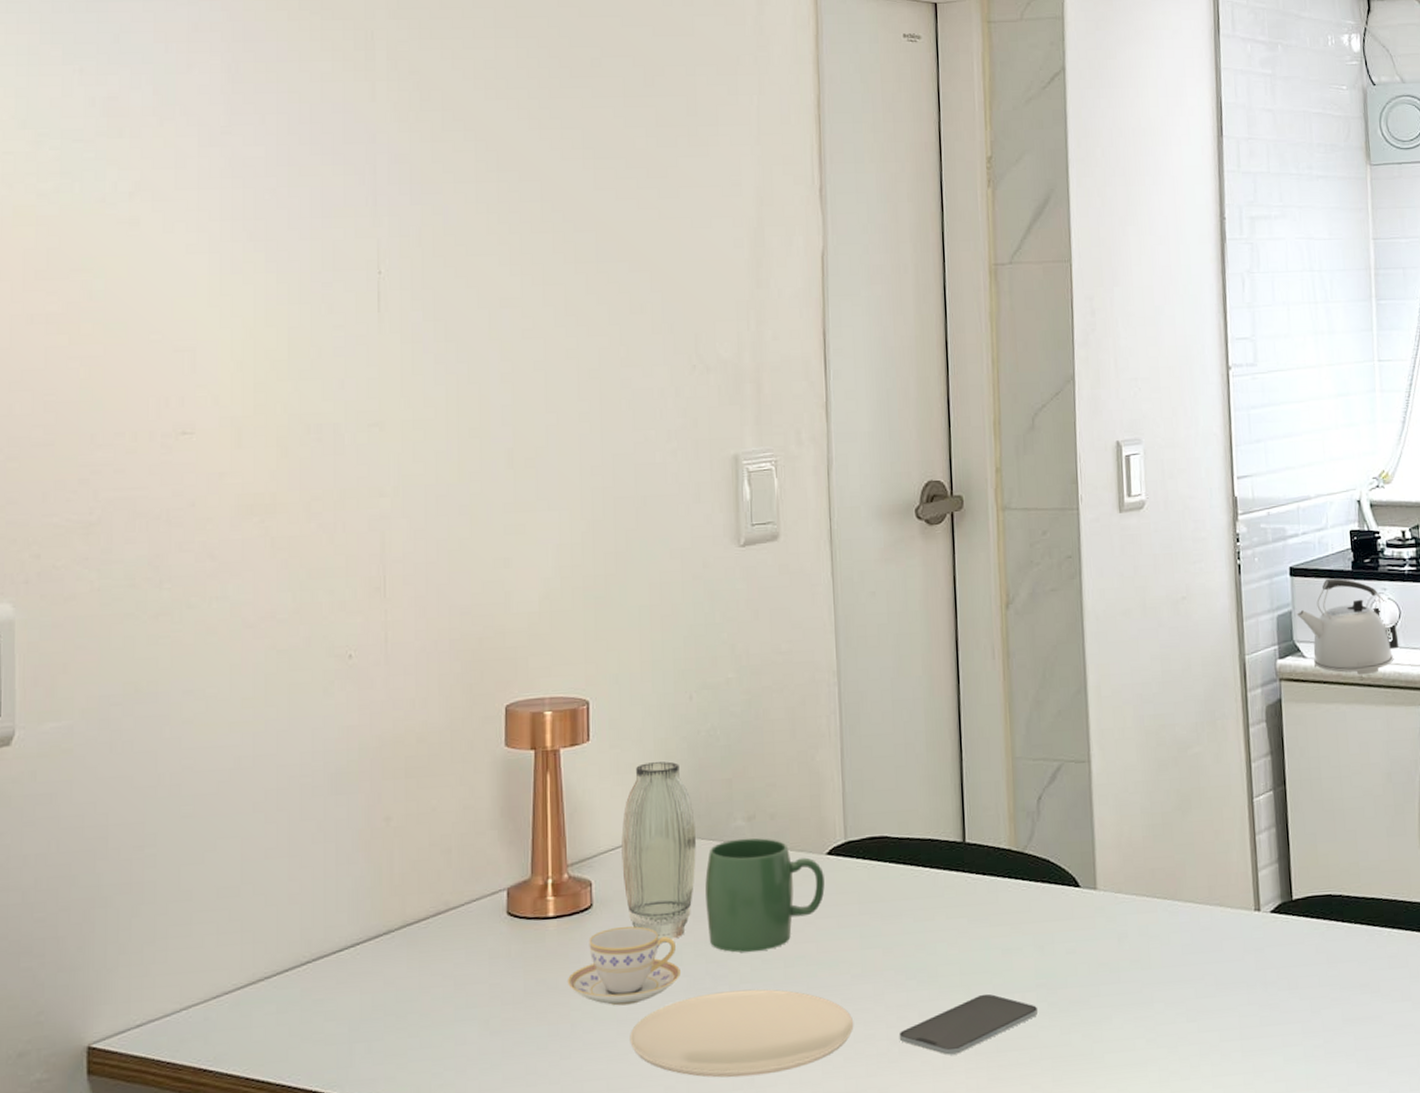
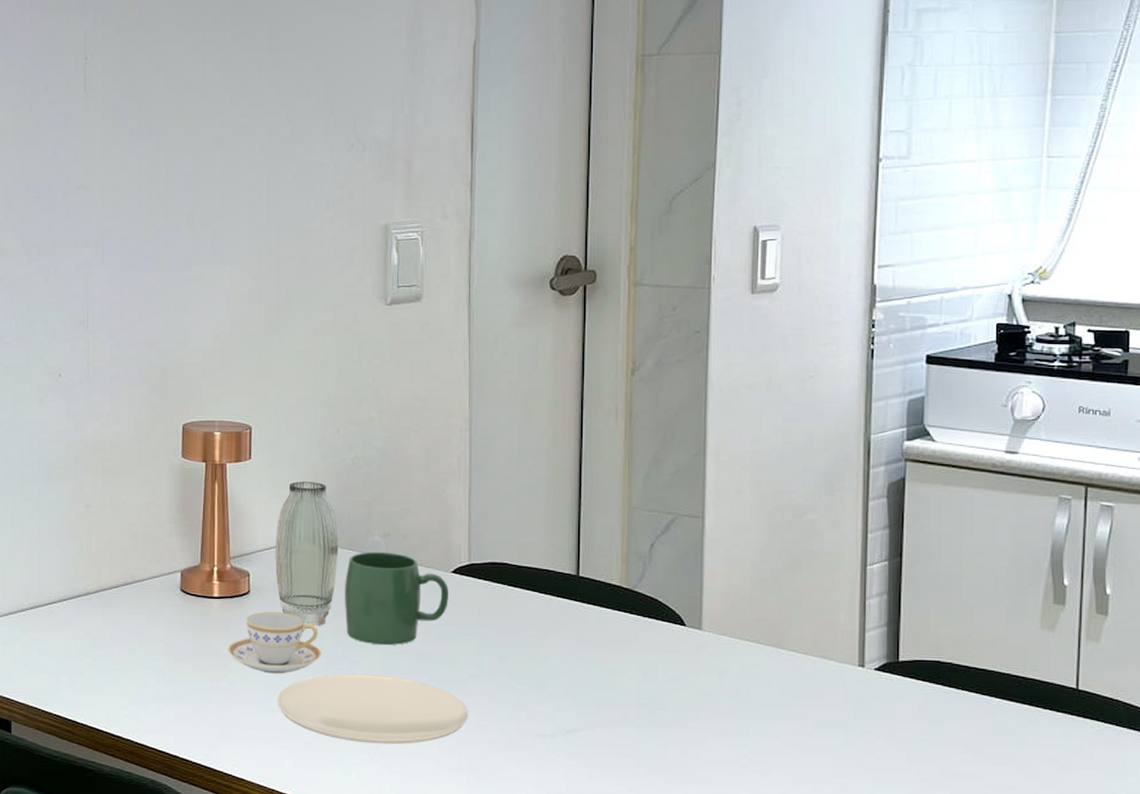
smartphone: present [899,994,1037,1055] -> none [508,705,637,752]
kettle: present [1296,578,1399,675] -> none [930,368,1040,463]

